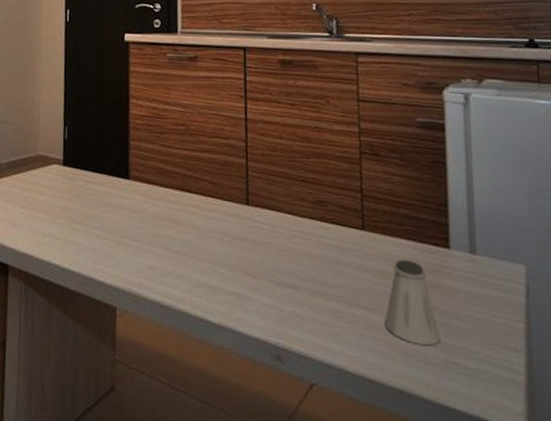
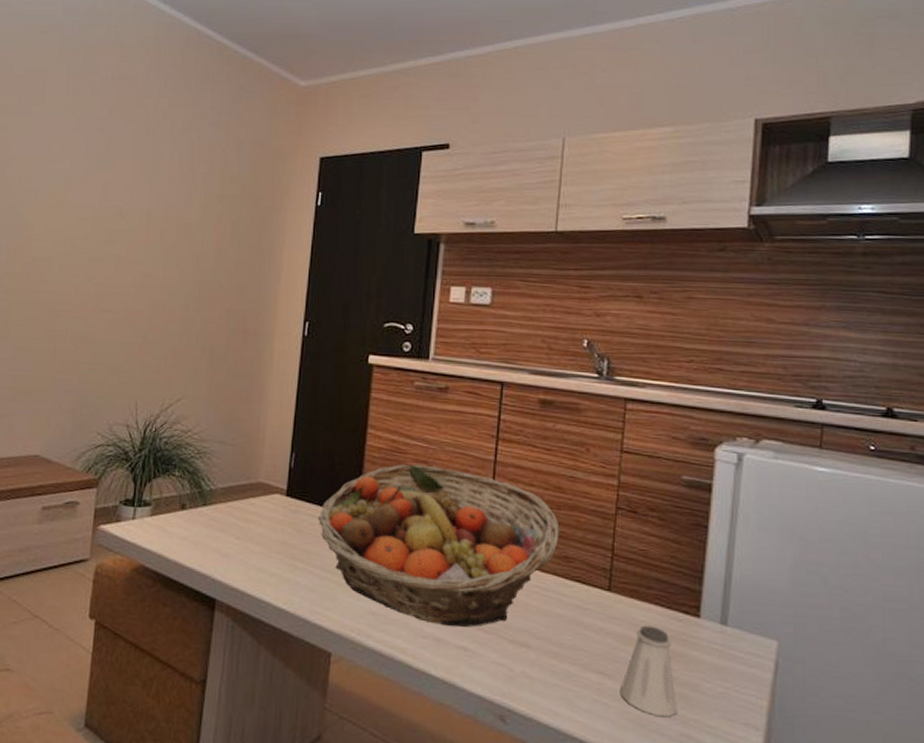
fruit basket: none [93,127,312,275] -> present [317,464,560,628]

